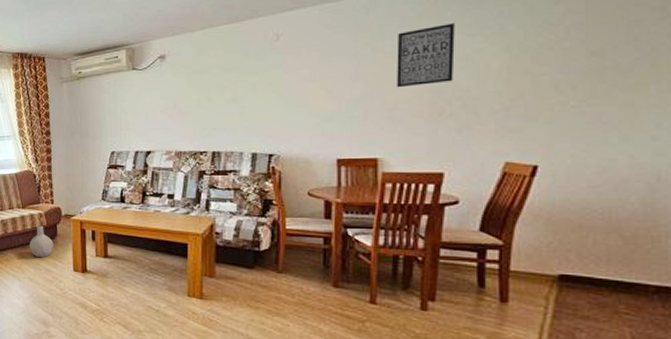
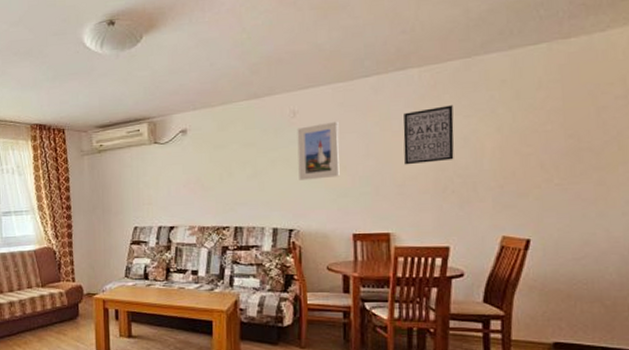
vase: present [29,225,54,258] -> none [49,305,76,340]
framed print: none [280,43,326,105] -> present [297,121,340,180]

